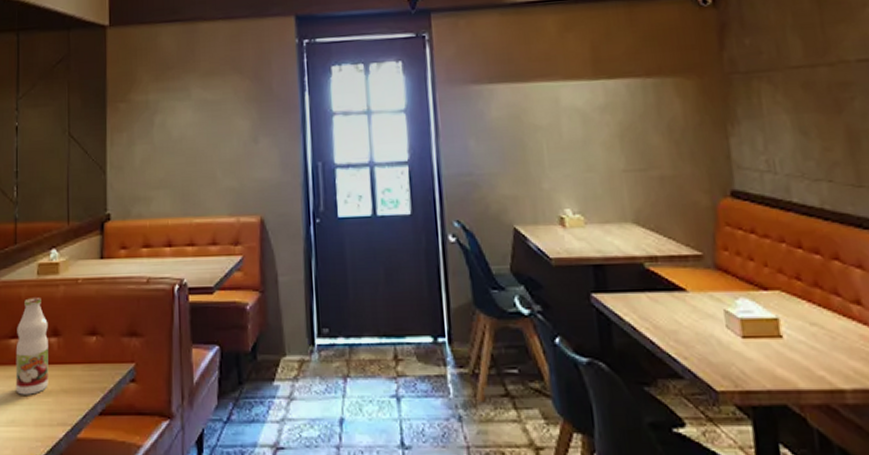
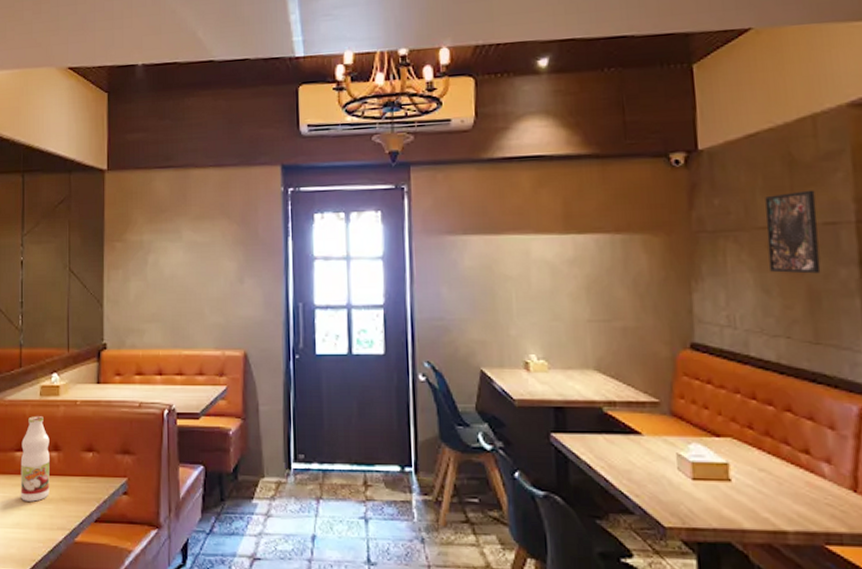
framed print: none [796,26,858,114] -> present [765,190,821,274]

